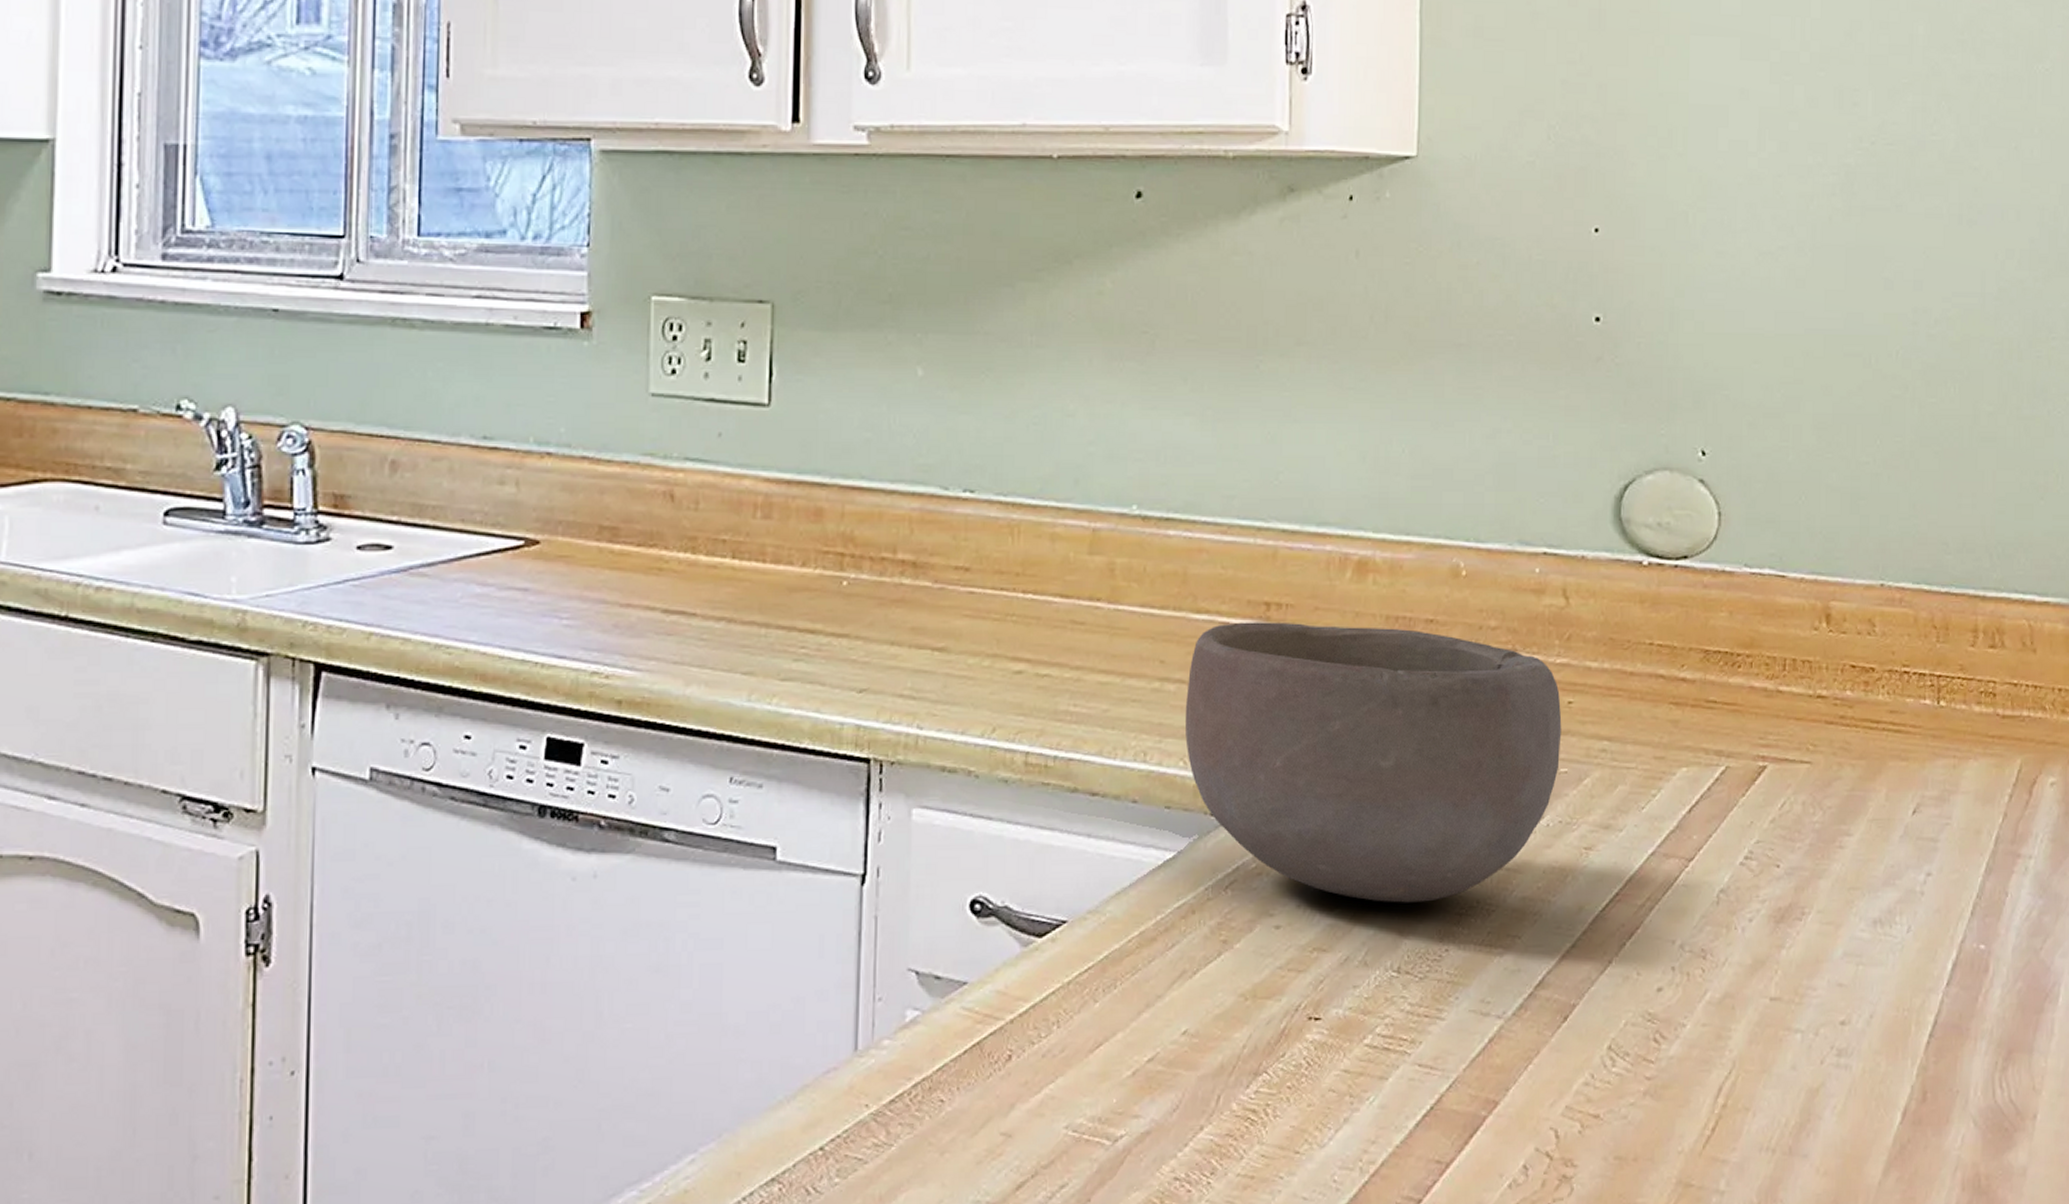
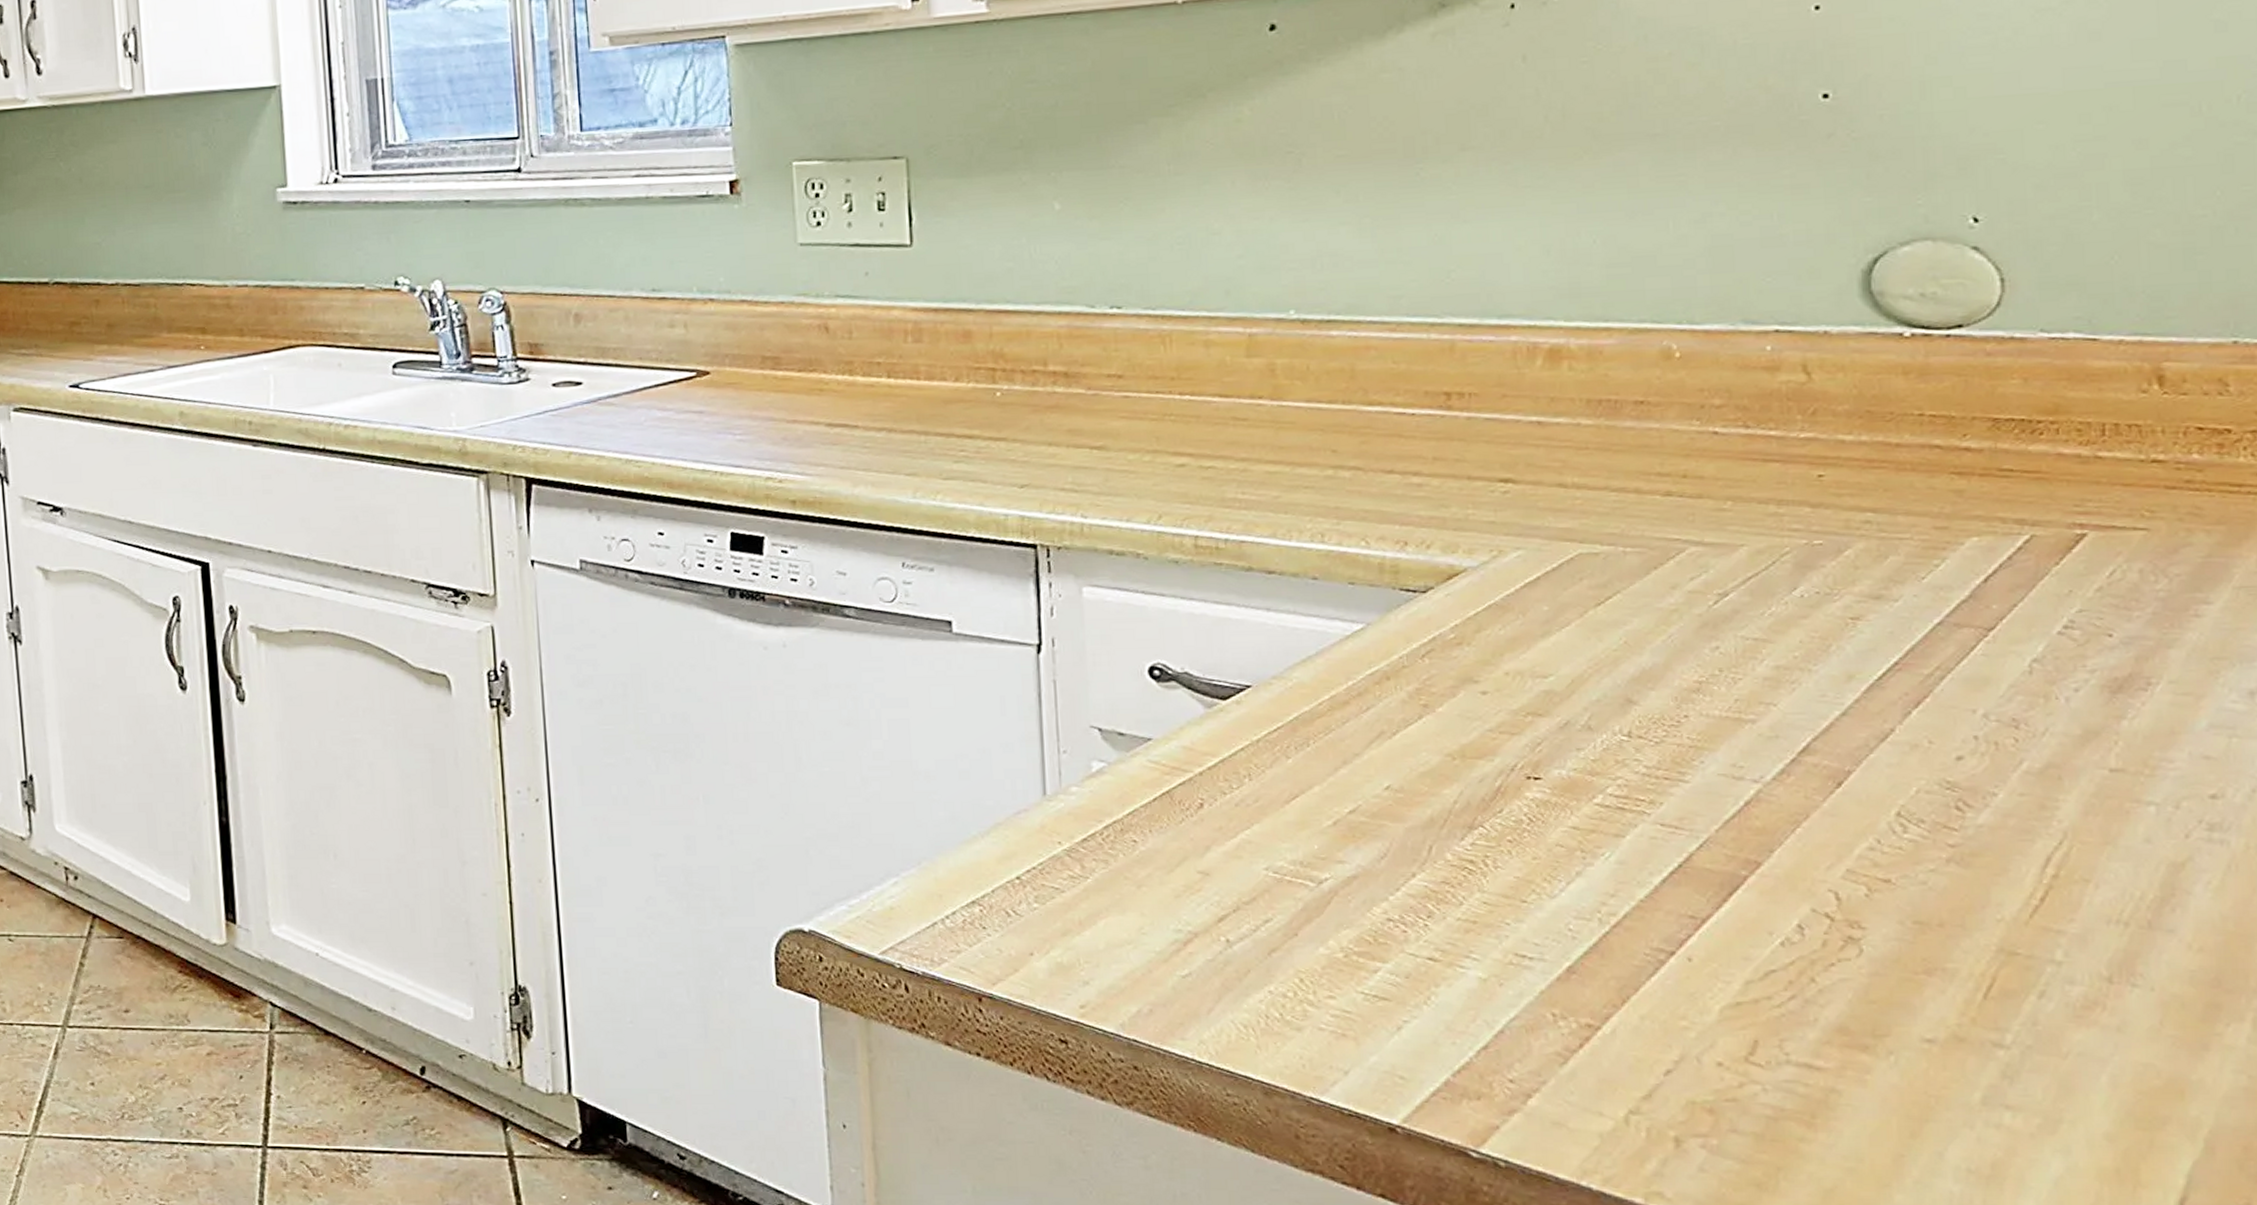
bowl: present [1184,622,1562,903] -> none [1363,410,1813,671]

